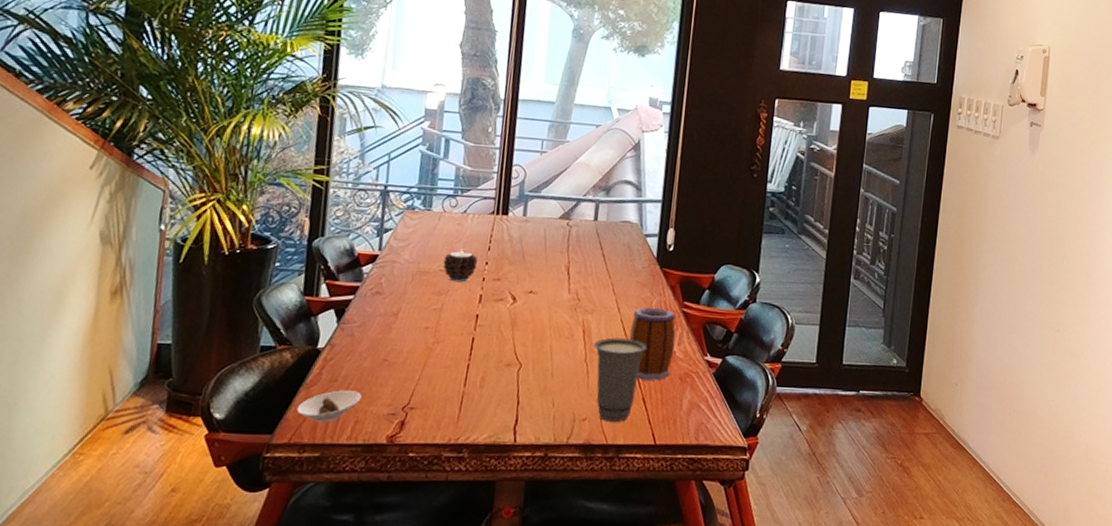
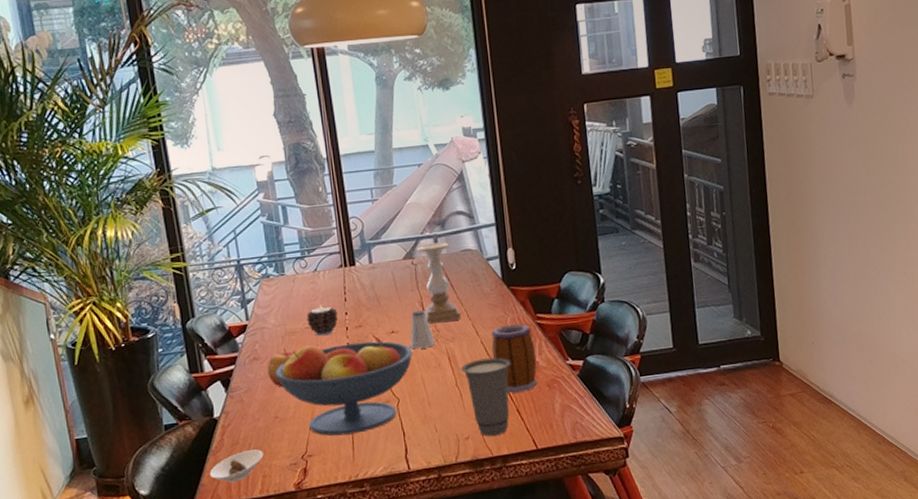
apple: none [387,287,422,330] -> present [267,348,295,388]
fruit bowl: none [395,289,548,393] -> present [275,340,414,436]
saltshaker: none [546,274,574,316] -> present [410,309,435,350]
candle holder: none [568,207,611,292] -> present [416,242,461,324]

